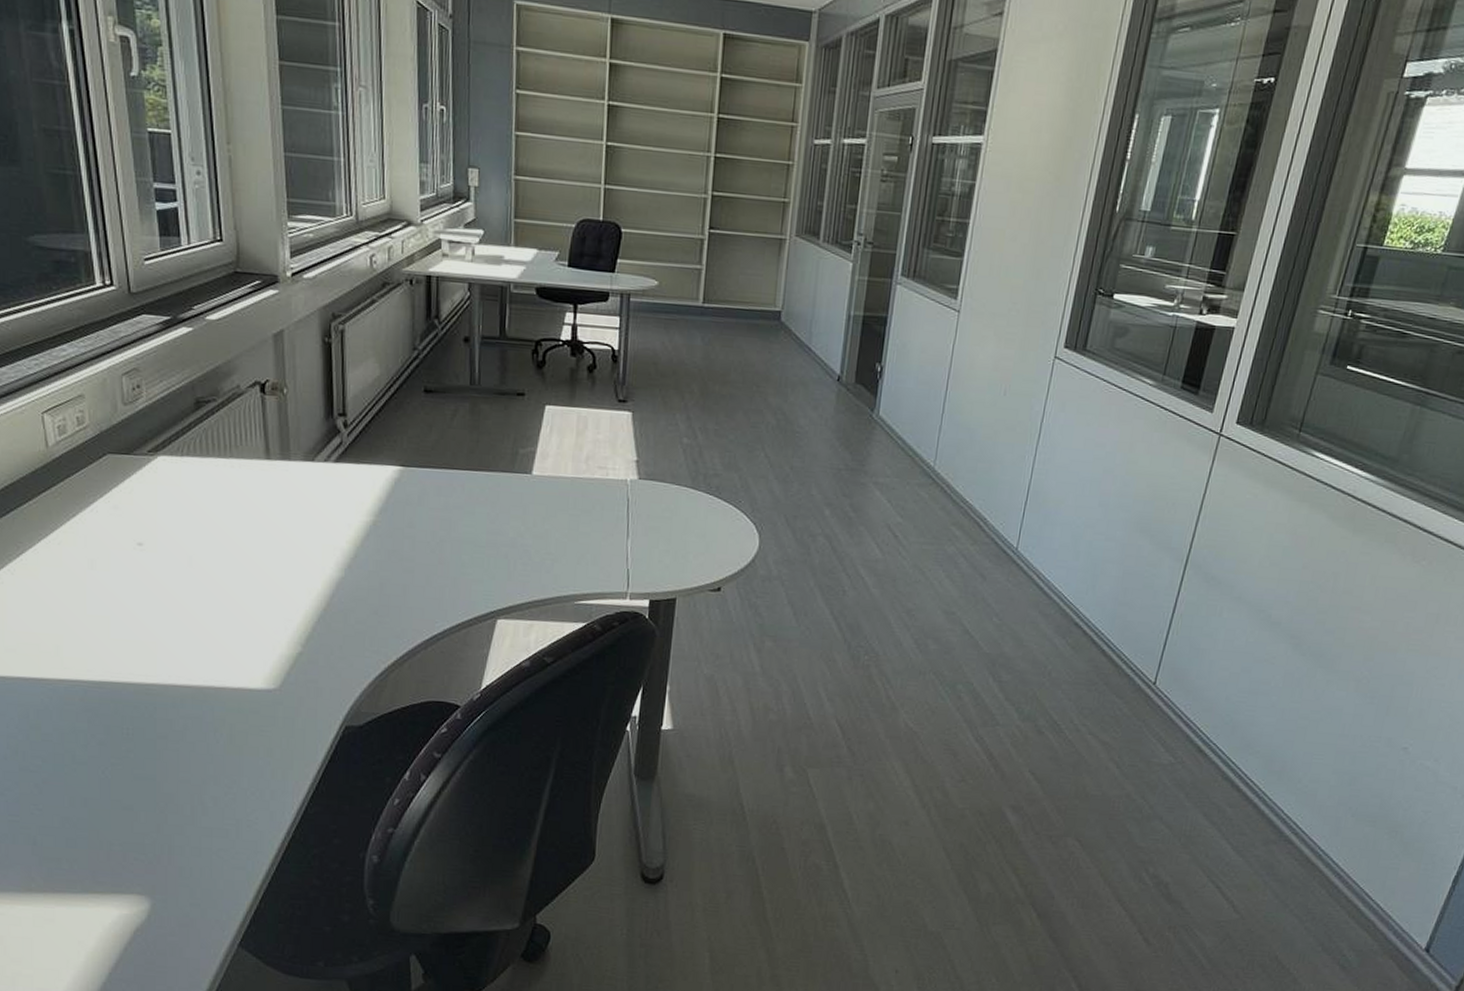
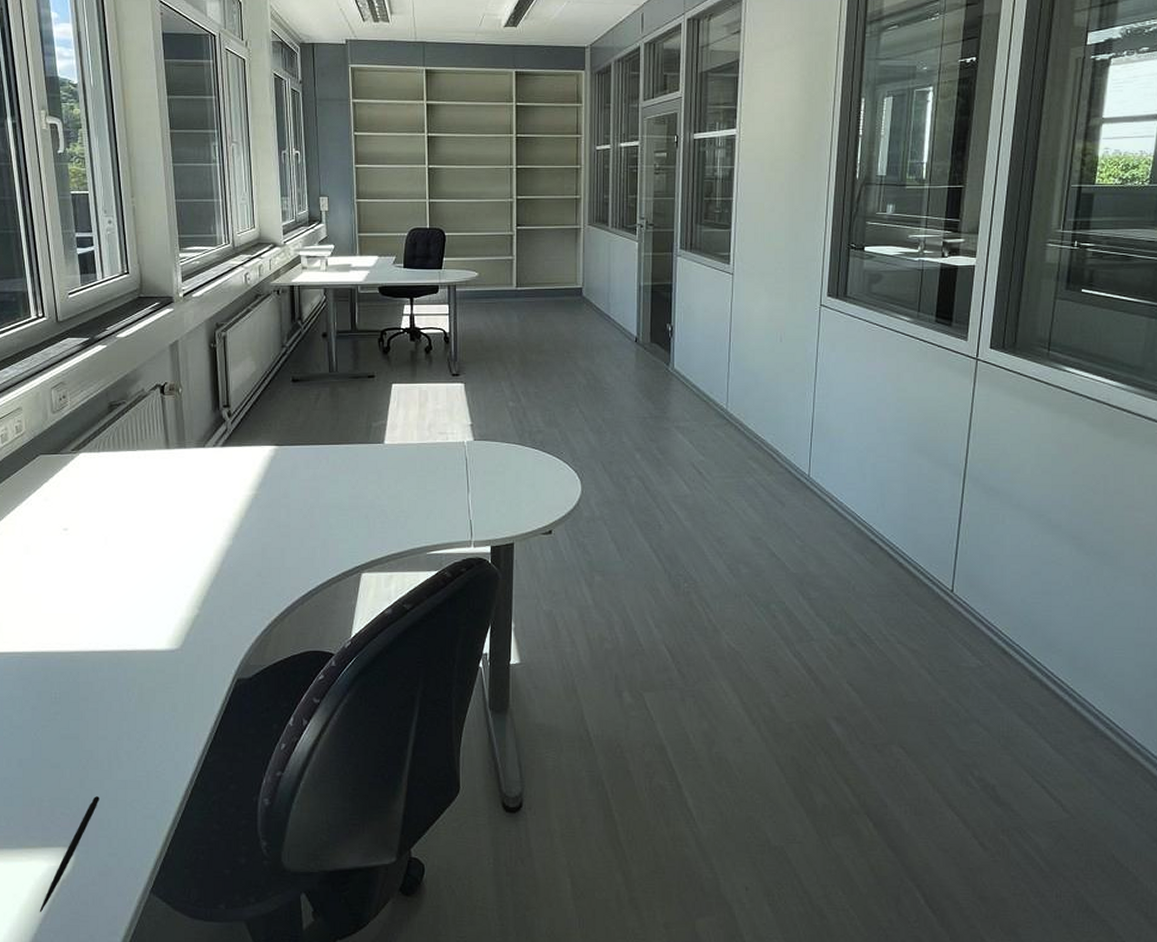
pen: none [108,843,180,961] -> present [39,796,100,913]

